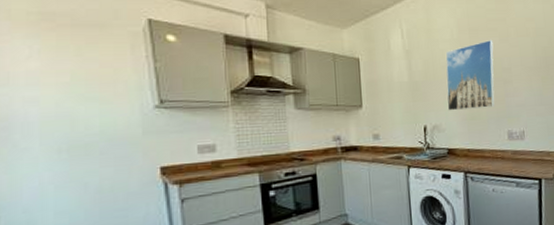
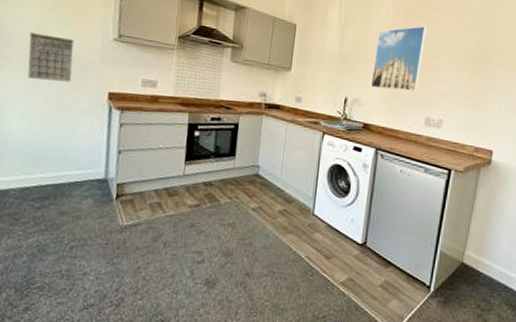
calendar: none [49,114,112,168] -> present [27,32,74,83]

